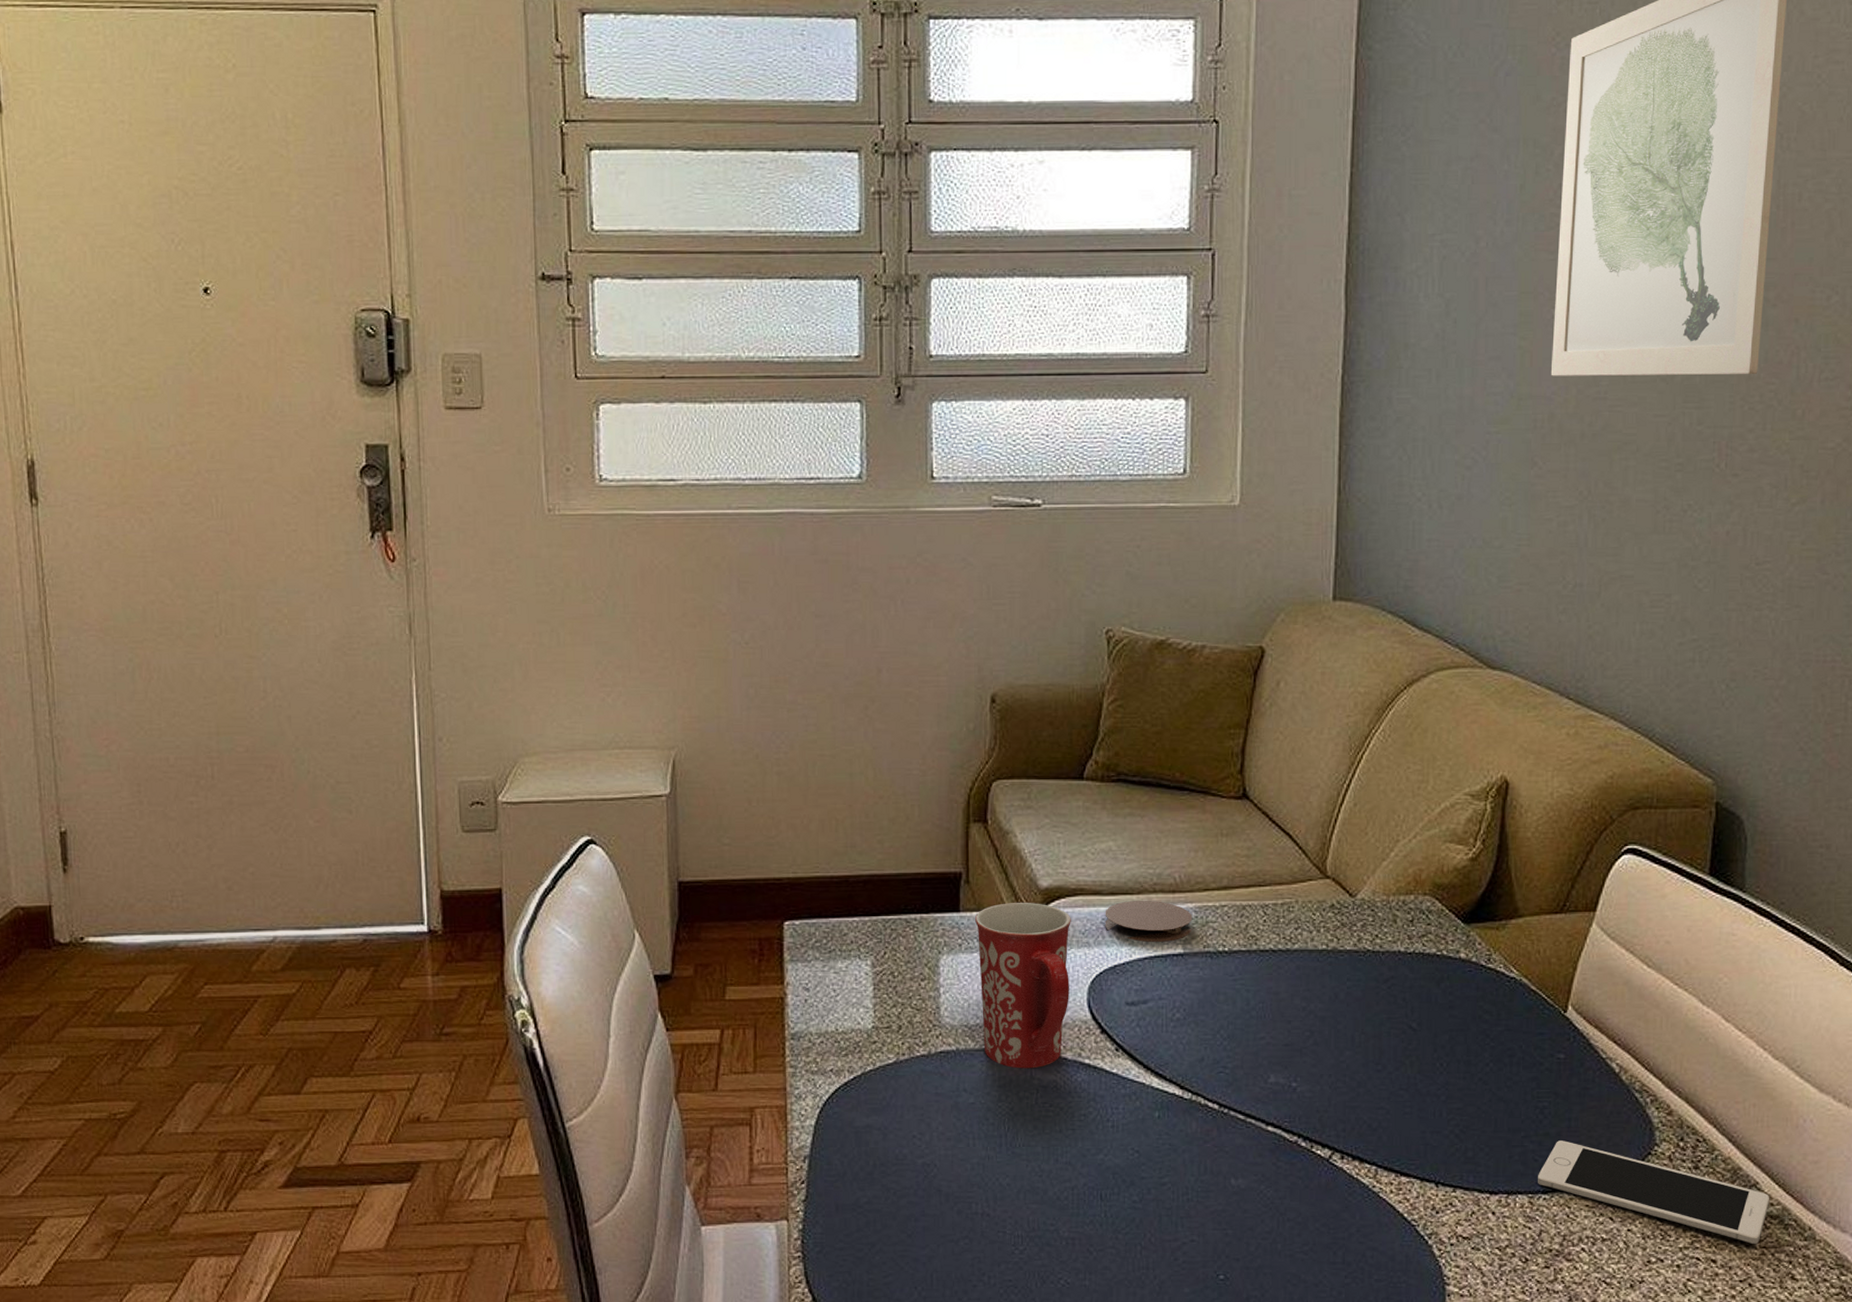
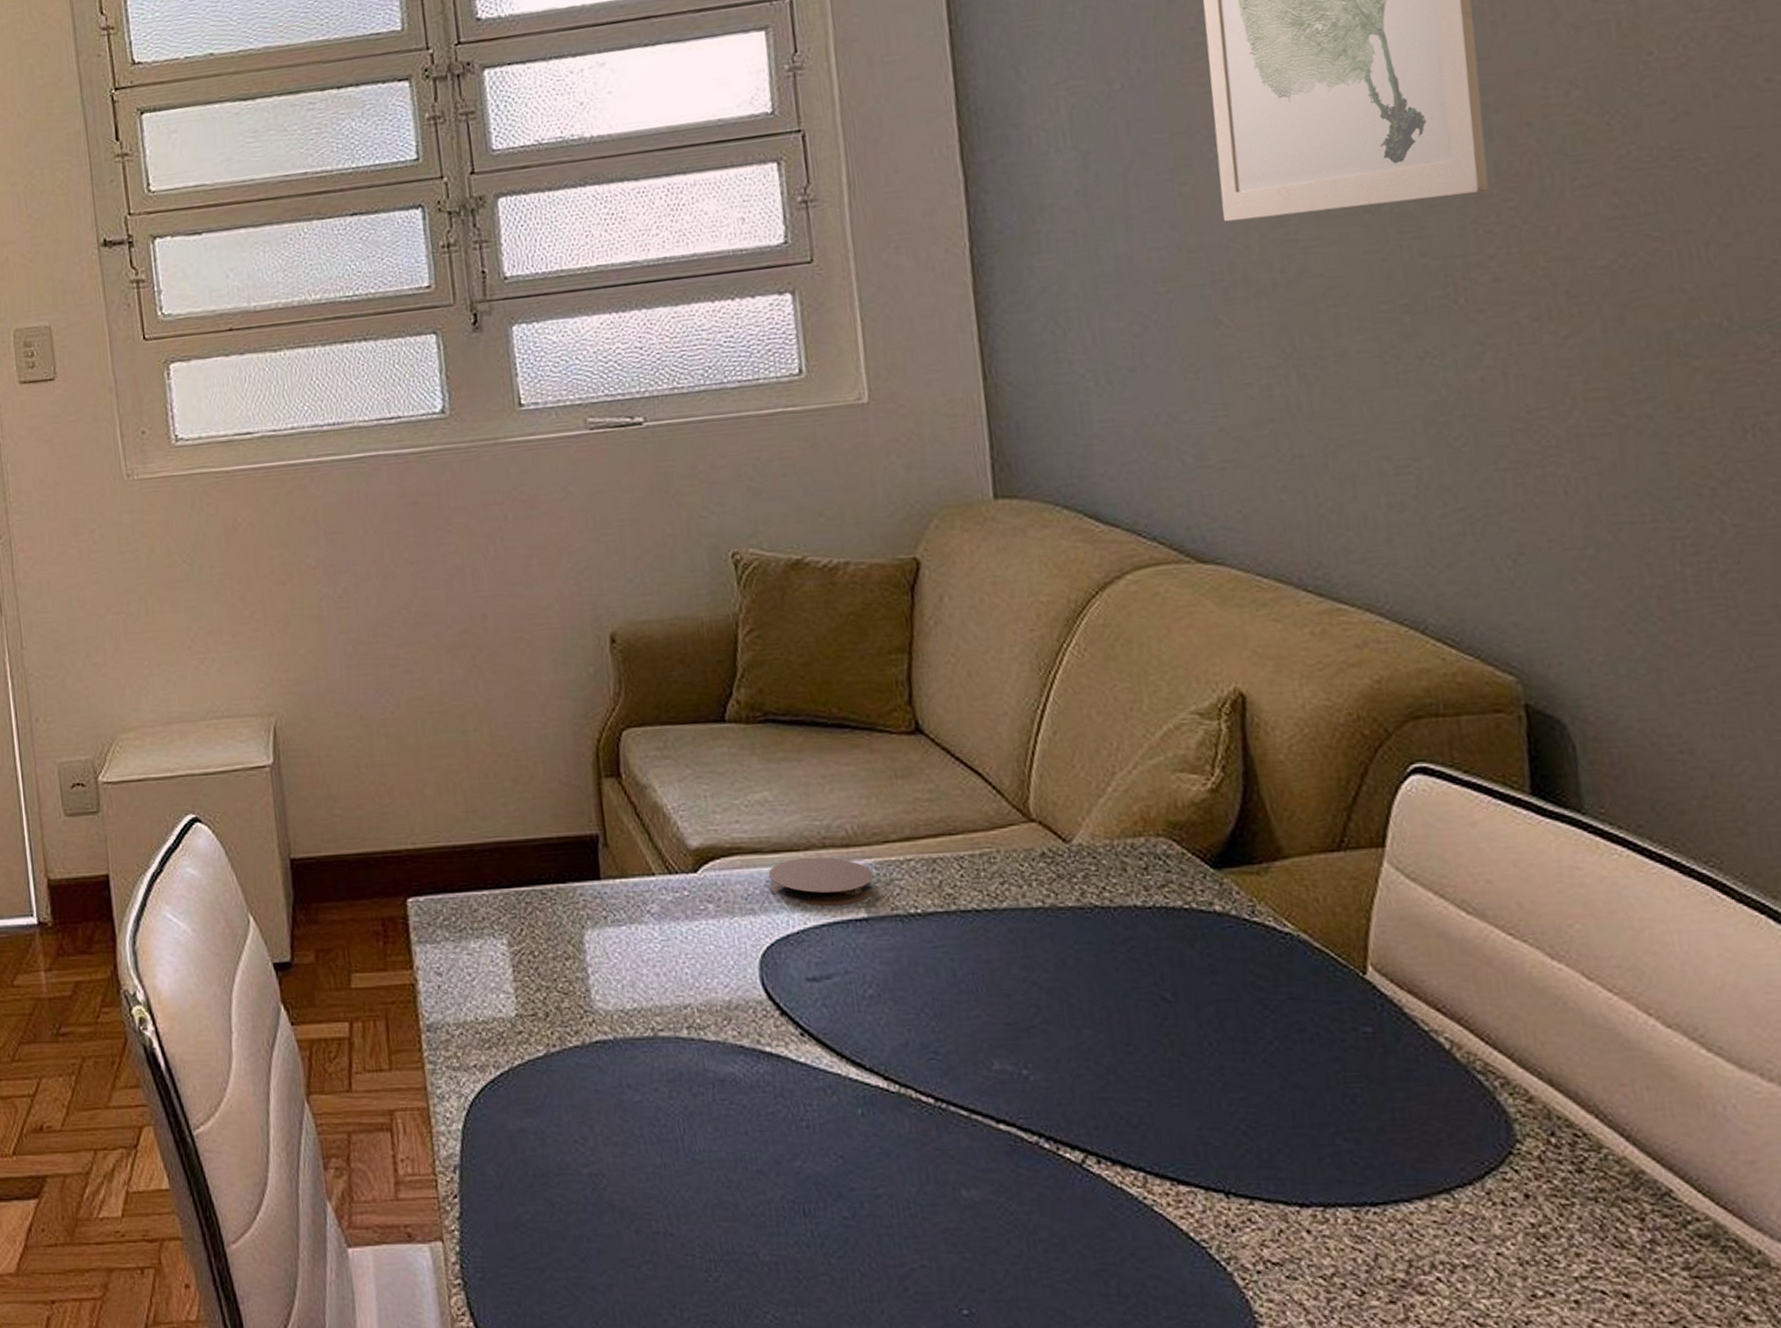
mug: present [975,903,1071,1069] -> none [619,866,739,1060]
cell phone: present [1538,1140,1769,1244] -> none [1361,1137,1694,1272]

